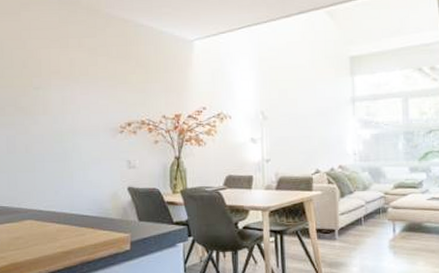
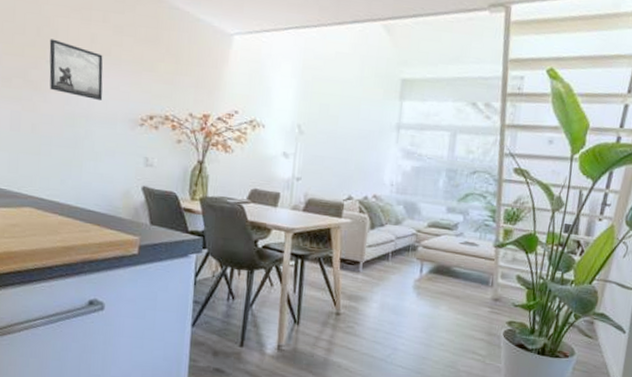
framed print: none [34,68,85,117] -> present [49,39,103,101]

